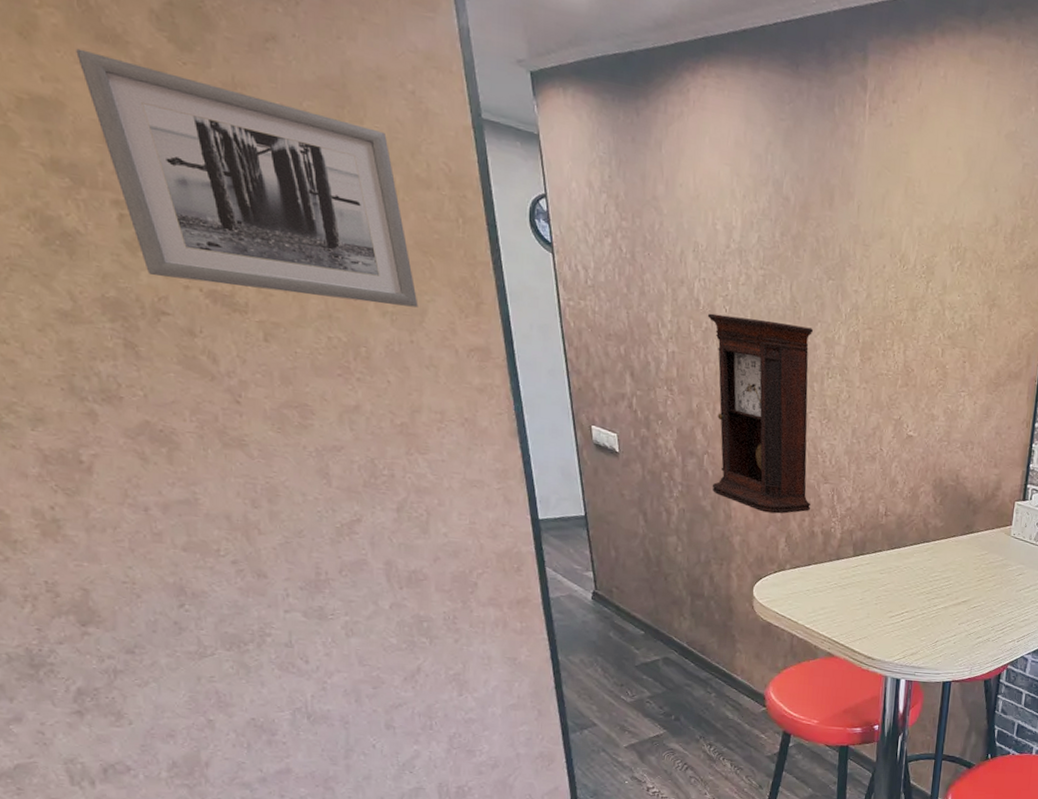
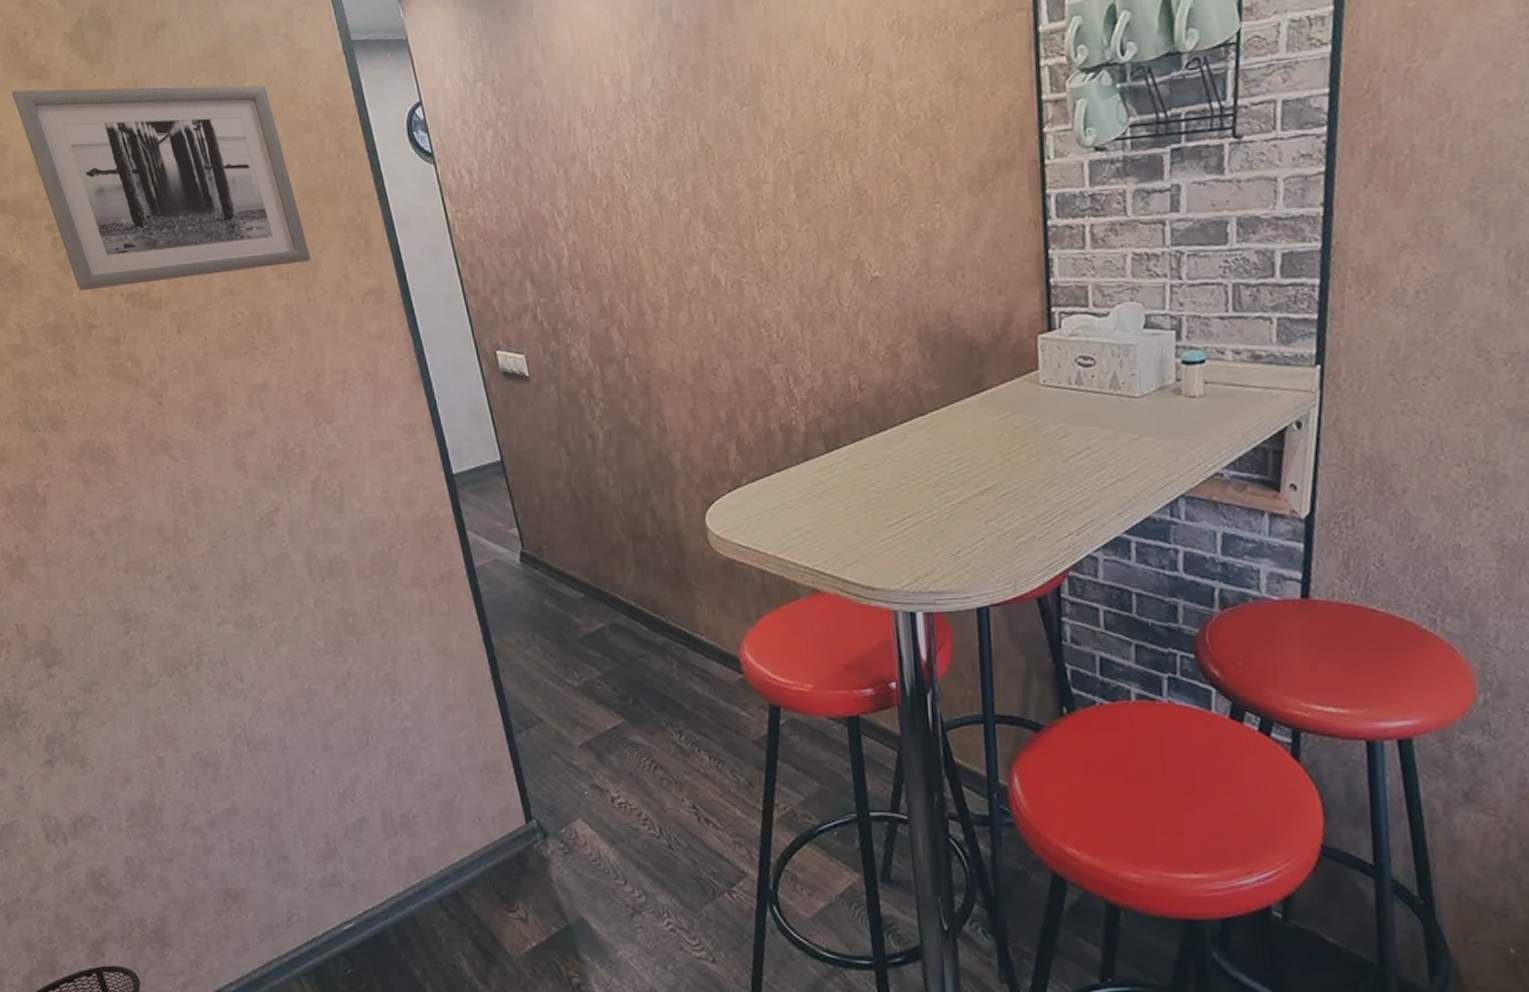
pendulum clock: present [707,313,813,514] -> none [606,171,762,416]

